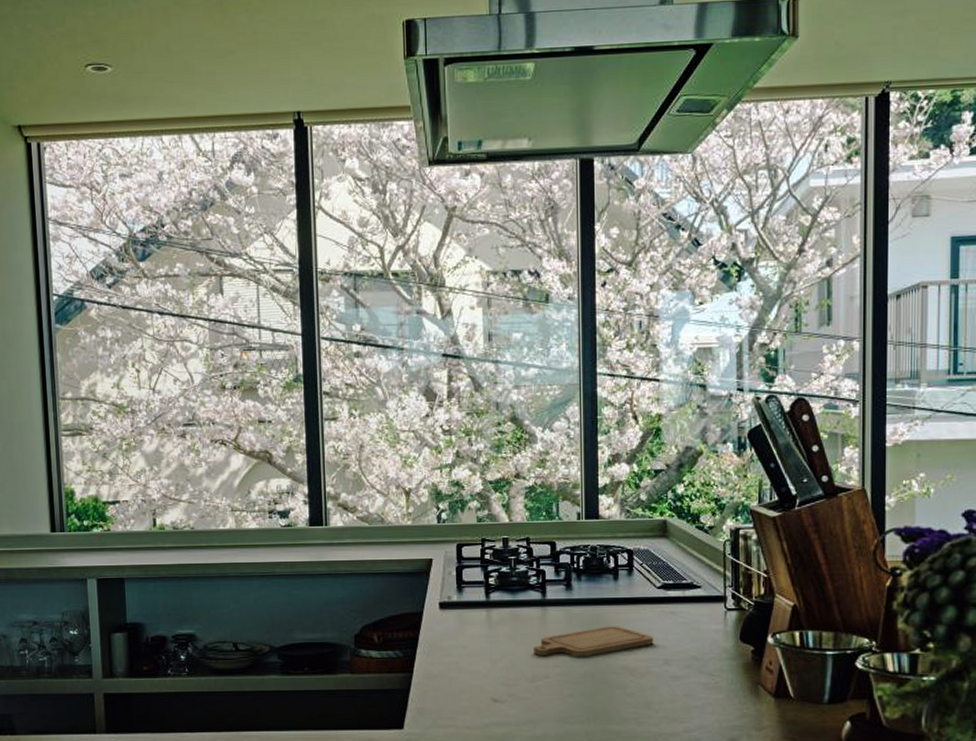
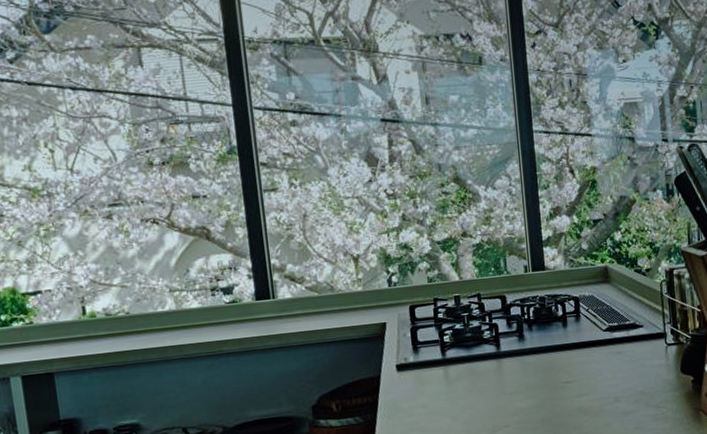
chopping board: present [534,626,654,657] -> none [492,370,604,407]

